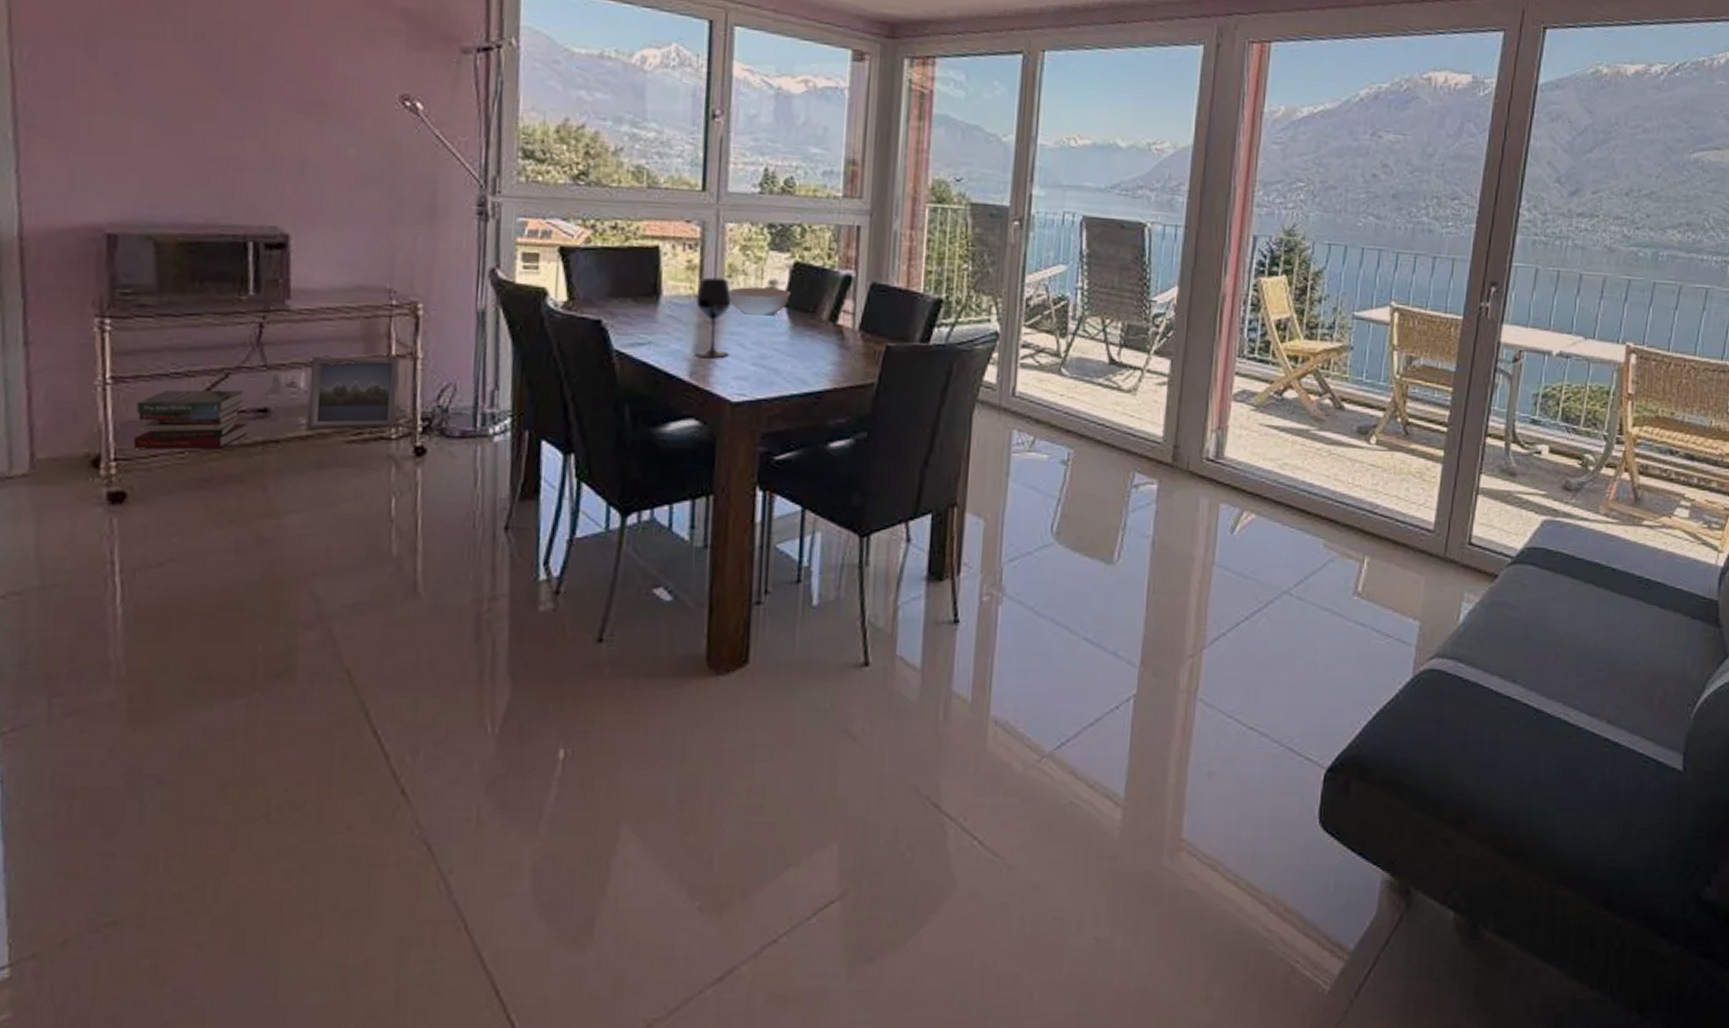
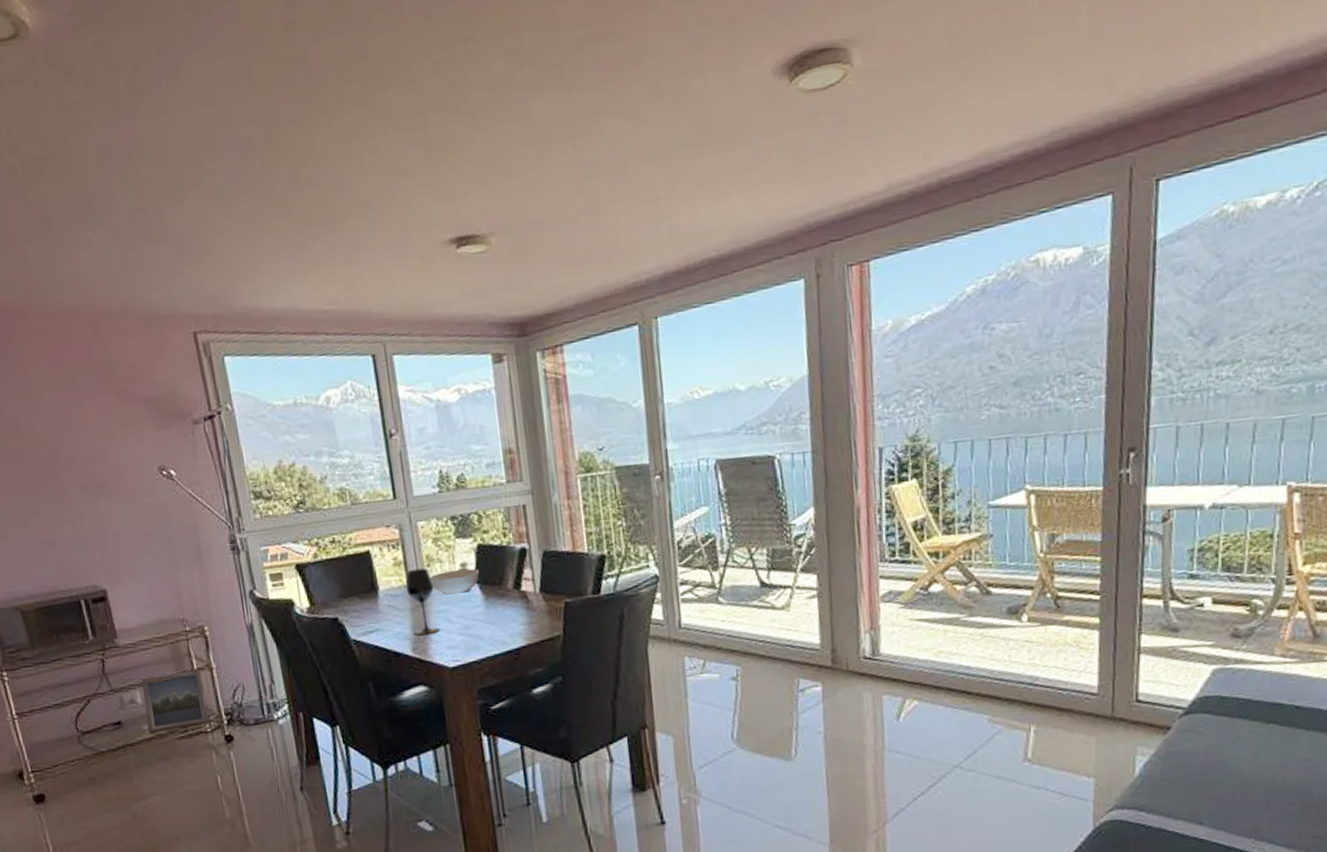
books: present [133,390,247,450] -> none [37,711,111,762]

